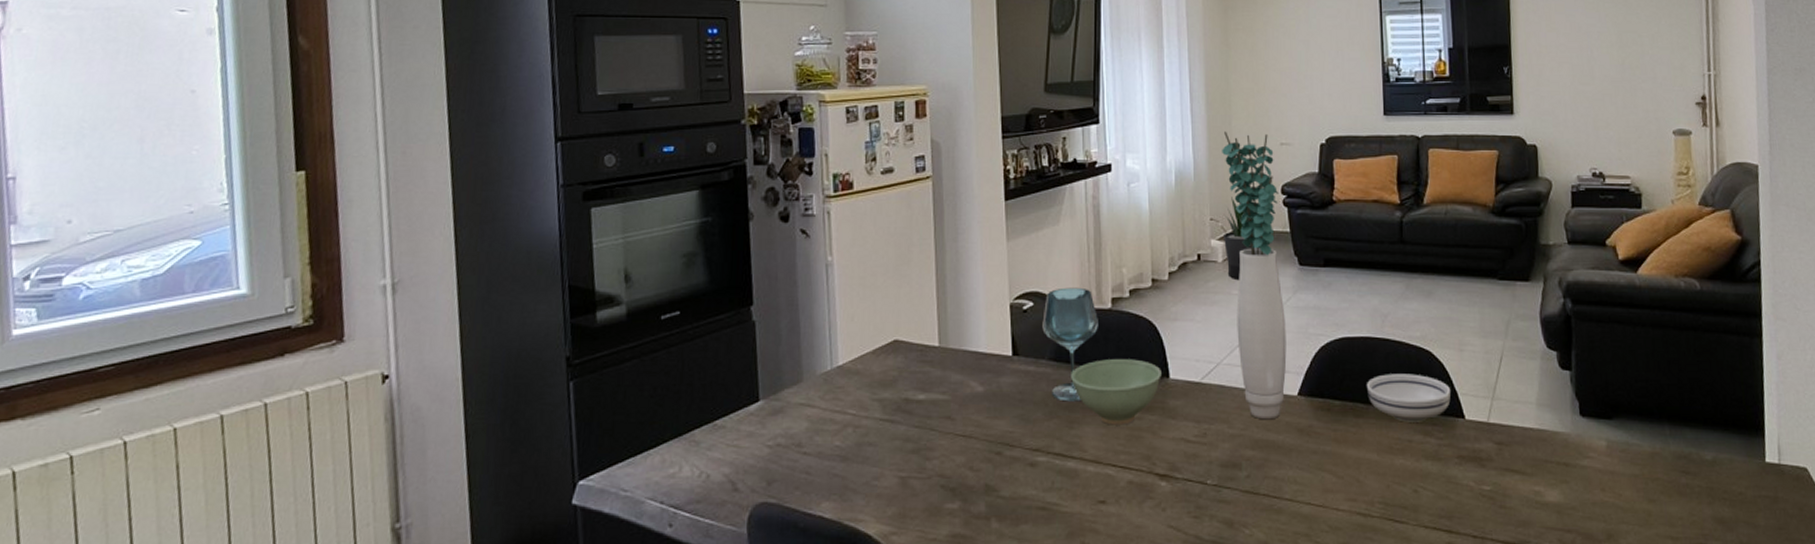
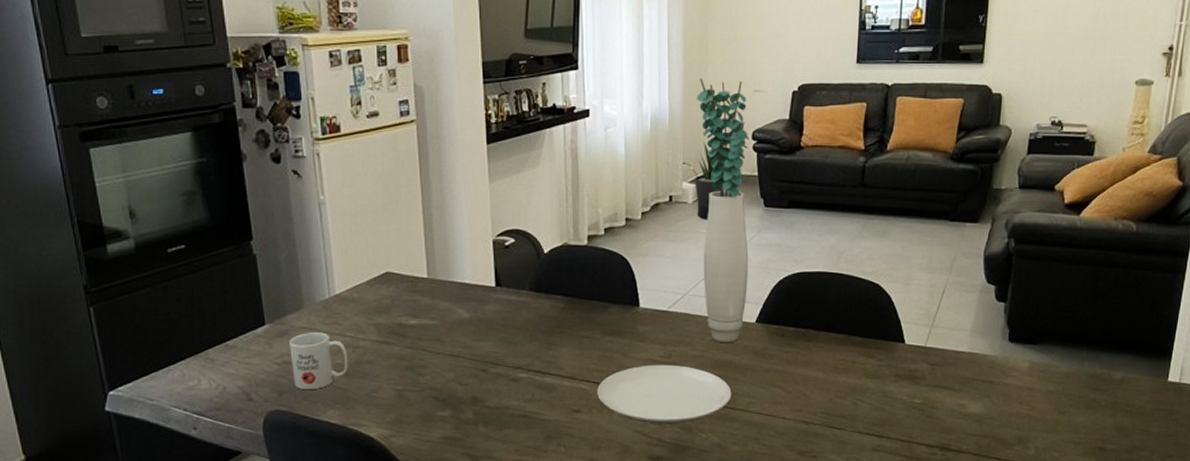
mug: none [783,410,849,478] -> present [288,332,349,390]
wine glass: present [1042,287,1100,402] -> none [523,226,576,327]
bowl: present [1071,359,1161,425] -> none [549,290,632,347]
plate: none [1125,445,1276,517] -> present [597,364,732,424]
bowl: present [1366,374,1451,422] -> none [818,304,894,346]

